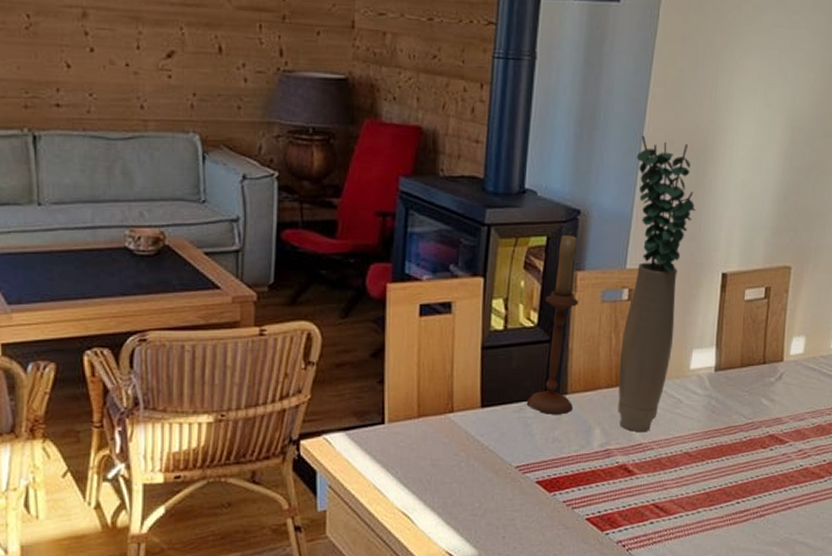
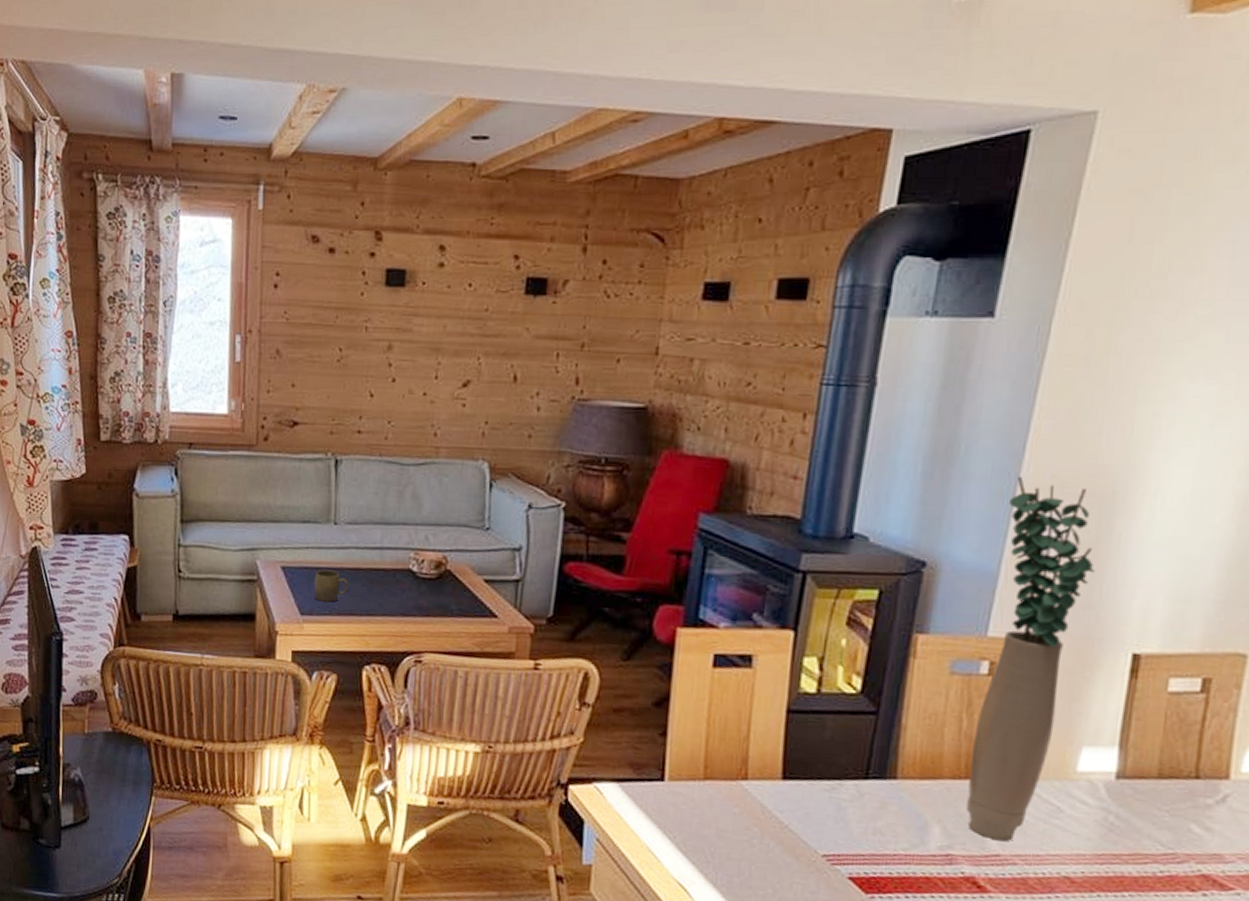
mug: none [20,254,61,288] -> present [313,569,349,602]
candlestick: present [526,232,579,414] -> none [841,586,920,802]

